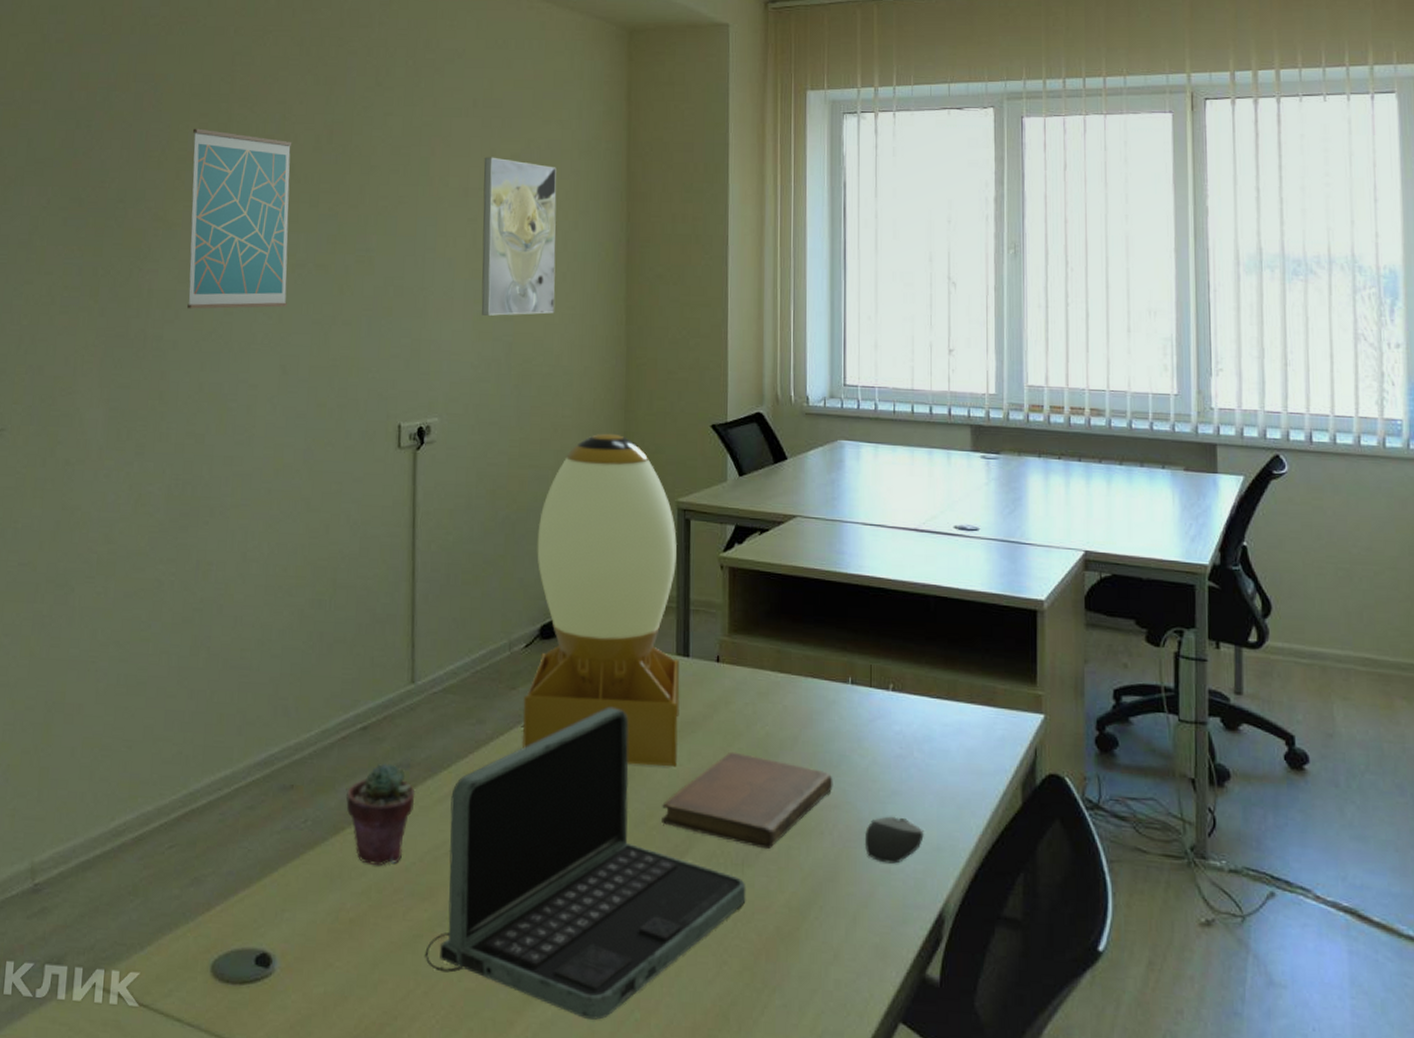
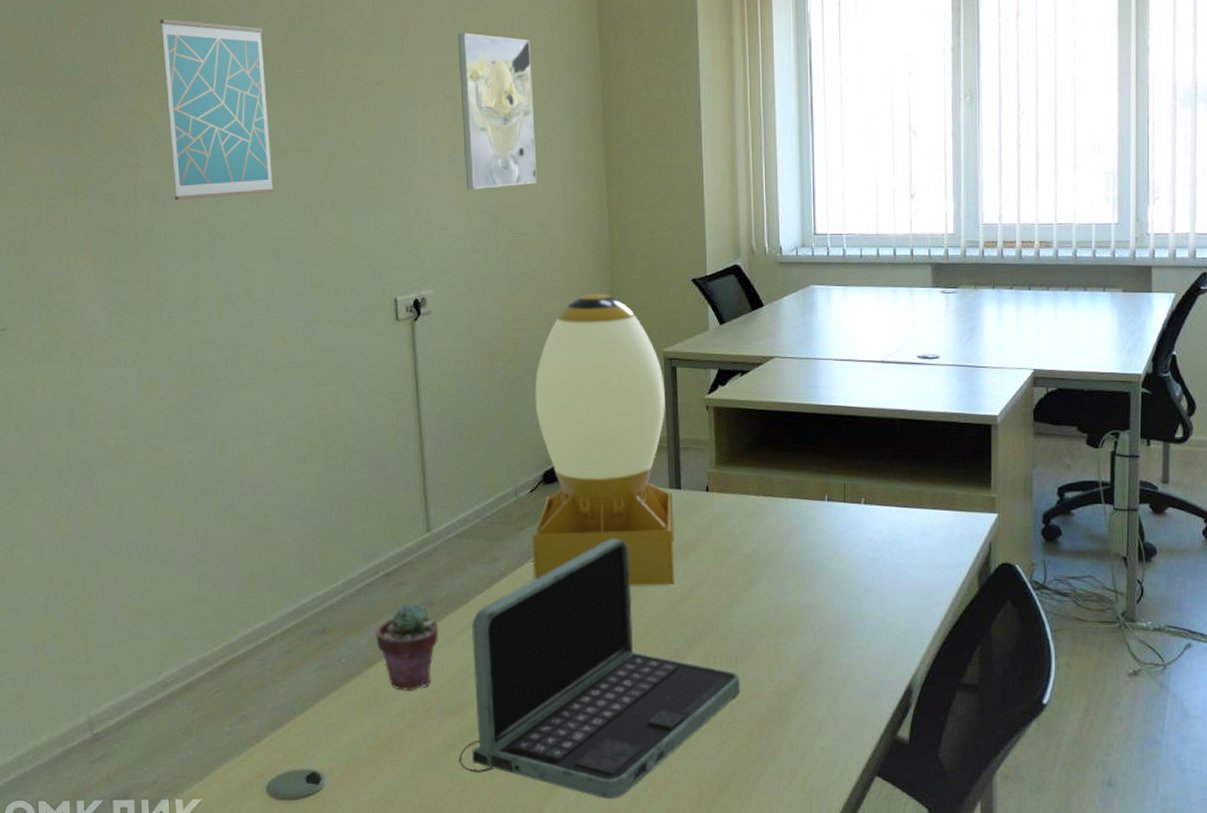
notebook: present [662,751,833,850] -> none [663,567,814,647]
computer mouse: present [864,816,924,864] -> none [842,610,894,649]

